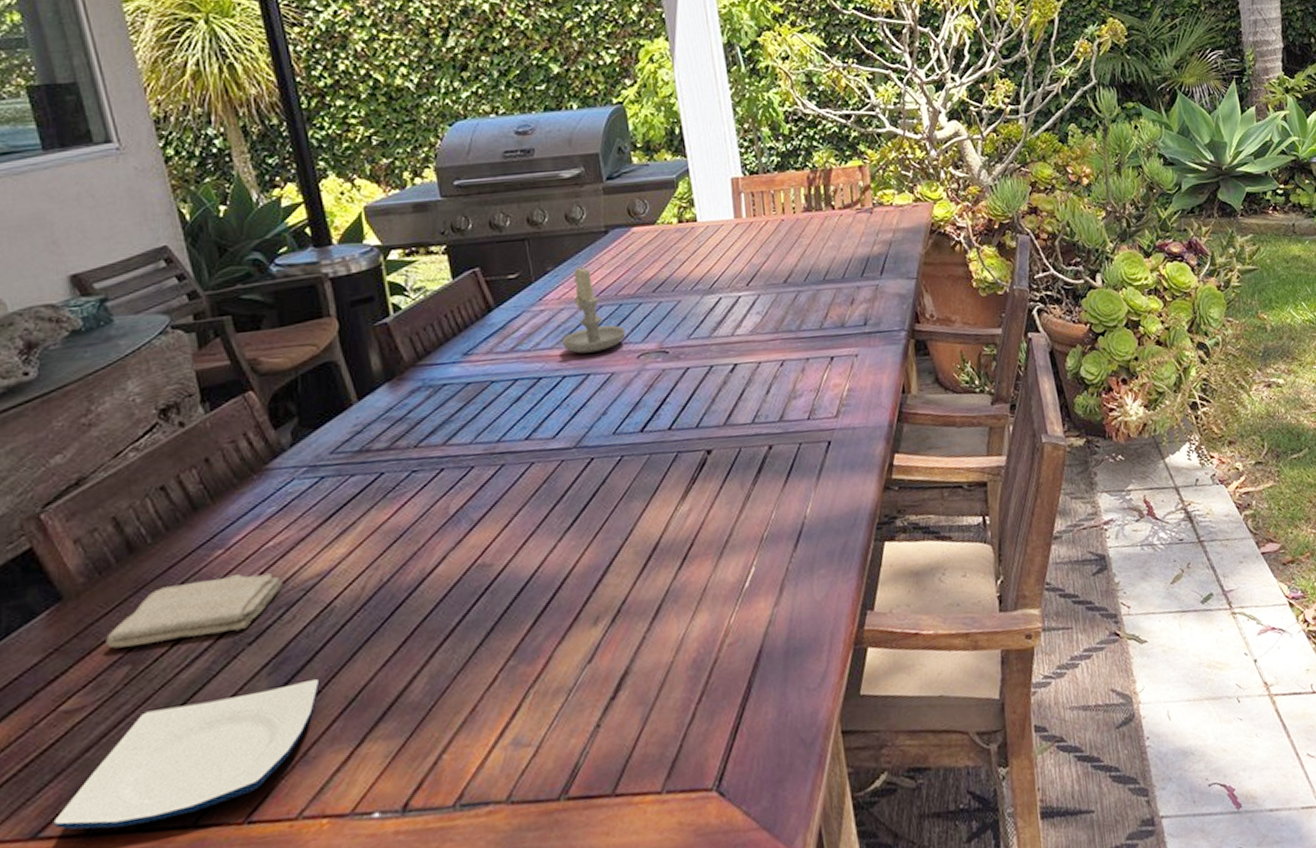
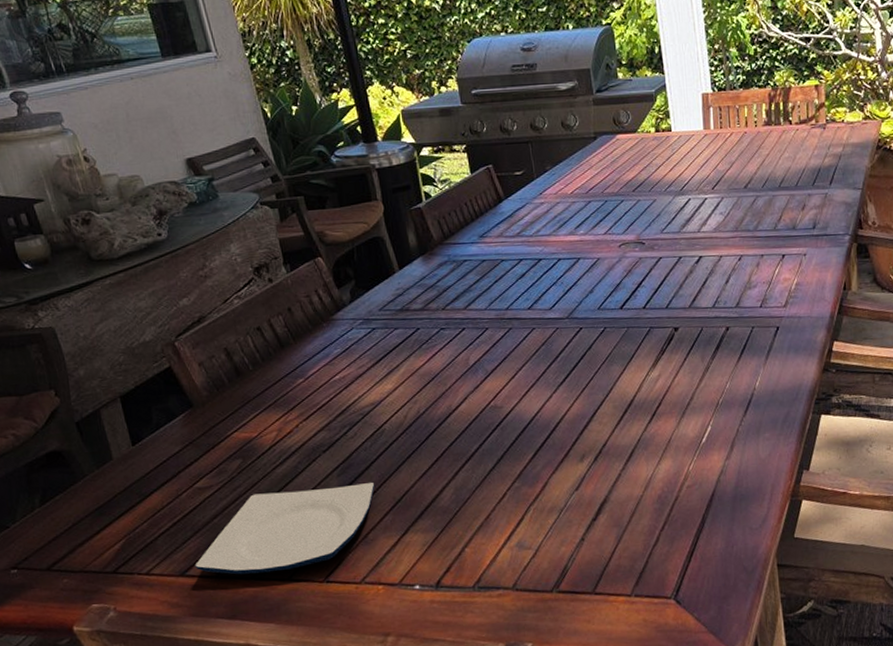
washcloth: present [106,573,283,648] -> none [224,399,347,446]
candle: present [561,265,626,354] -> none [557,166,610,241]

